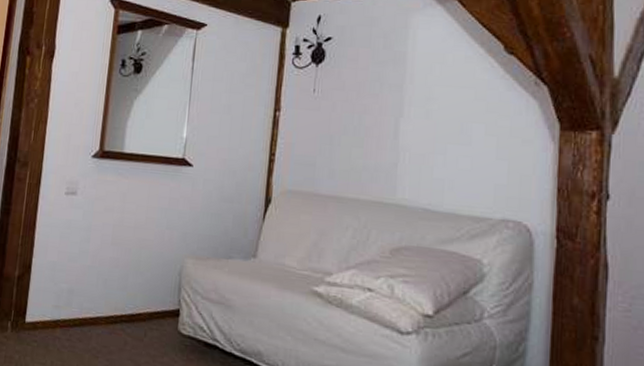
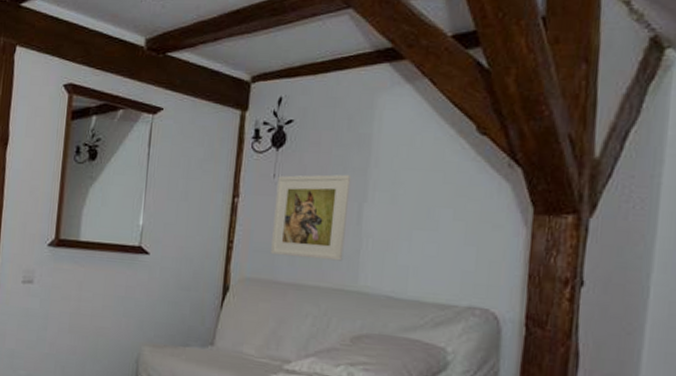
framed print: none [310,90,388,174] -> present [269,174,352,261]

